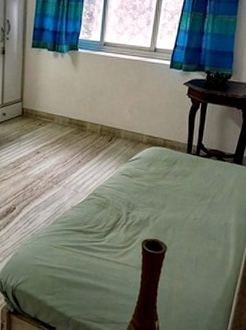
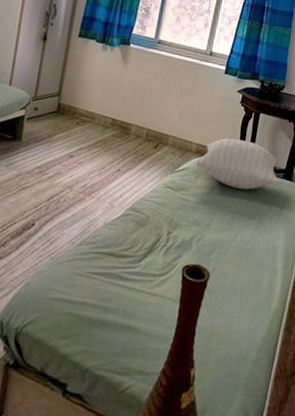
pillow: none [148,128,228,174] -> present [196,138,279,190]

